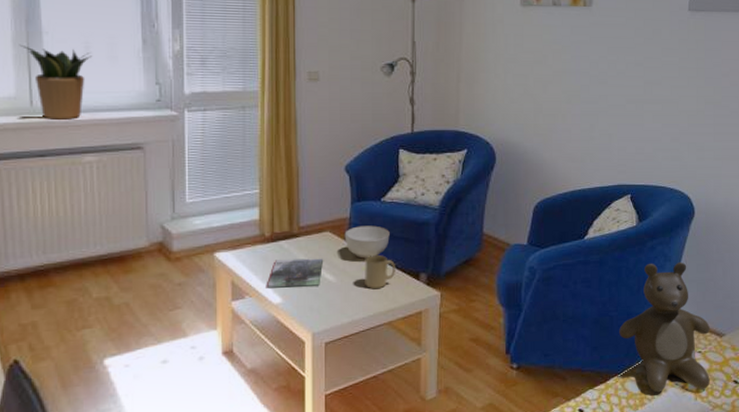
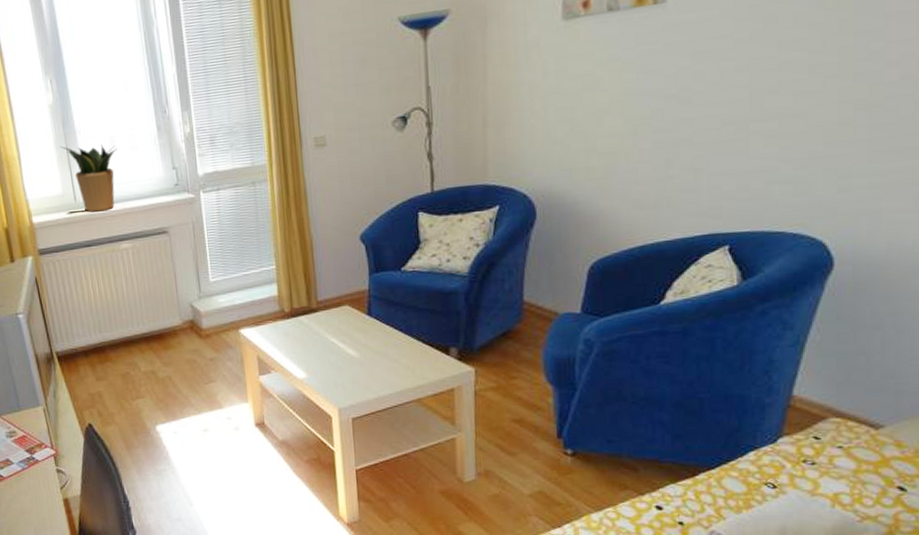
magazine: present [266,258,324,288] -> none [289,332,345,364]
bowl: present [344,225,390,259] -> none [364,297,413,333]
mug: present [365,254,396,289] -> none [387,328,423,365]
teddy bear: present [619,262,710,393] -> none [712,331,857,495]

